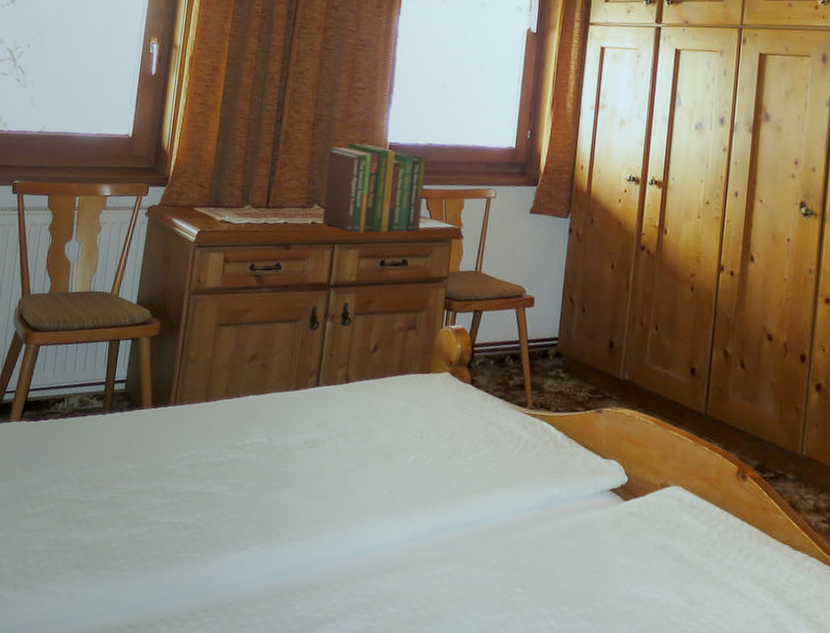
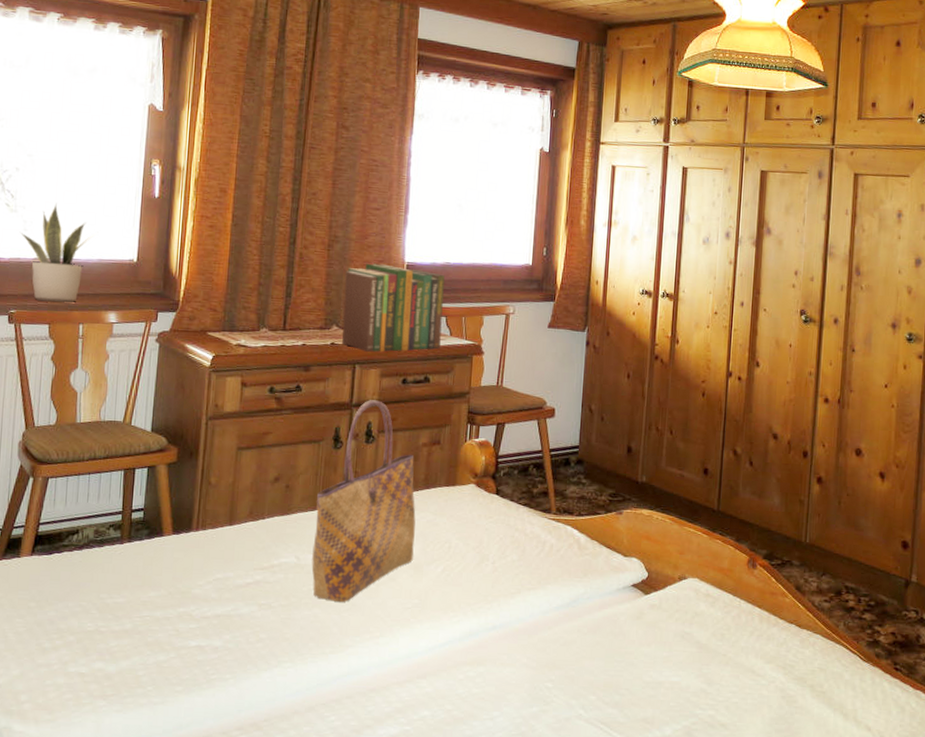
potted plant: none [28,78,97,176] -> present [20,203,97,303]
tote bag: none [283,281,390,488] -> present [311,400,416,603]

